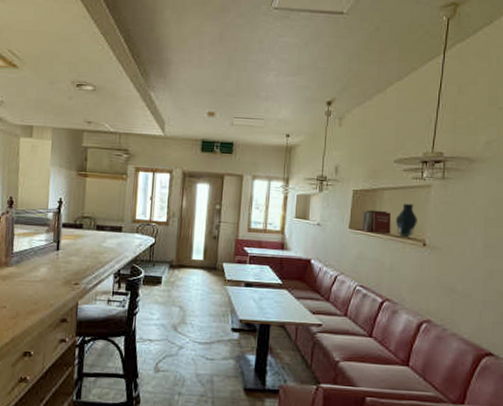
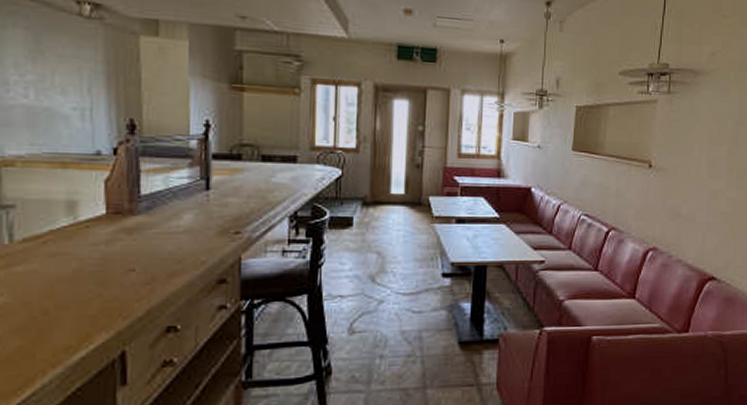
books: present [361,210,392,235] -> none [585,128,617,157]
vase: present [395,203,417,239] -> none [621,120,643,160]

